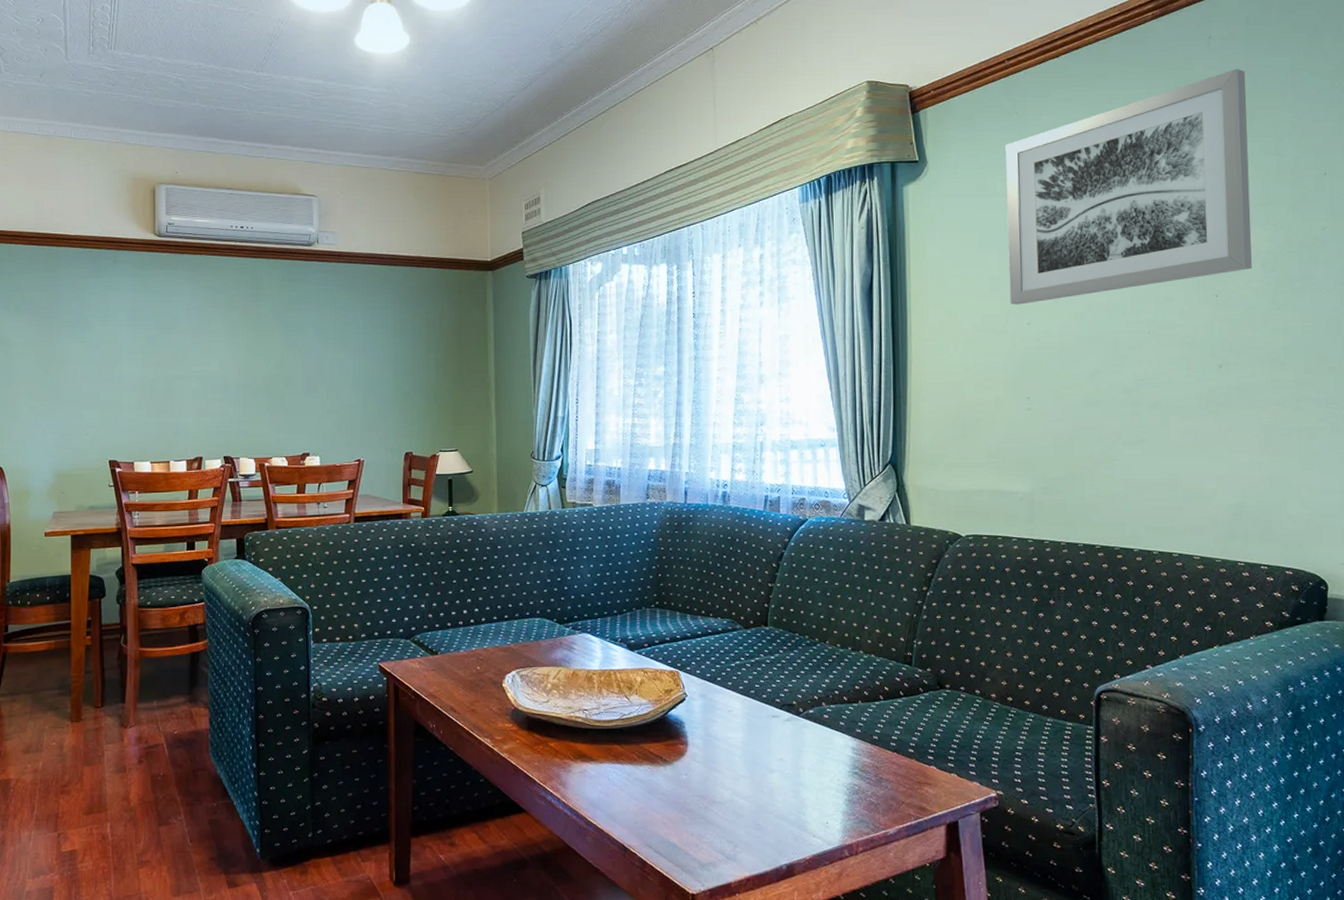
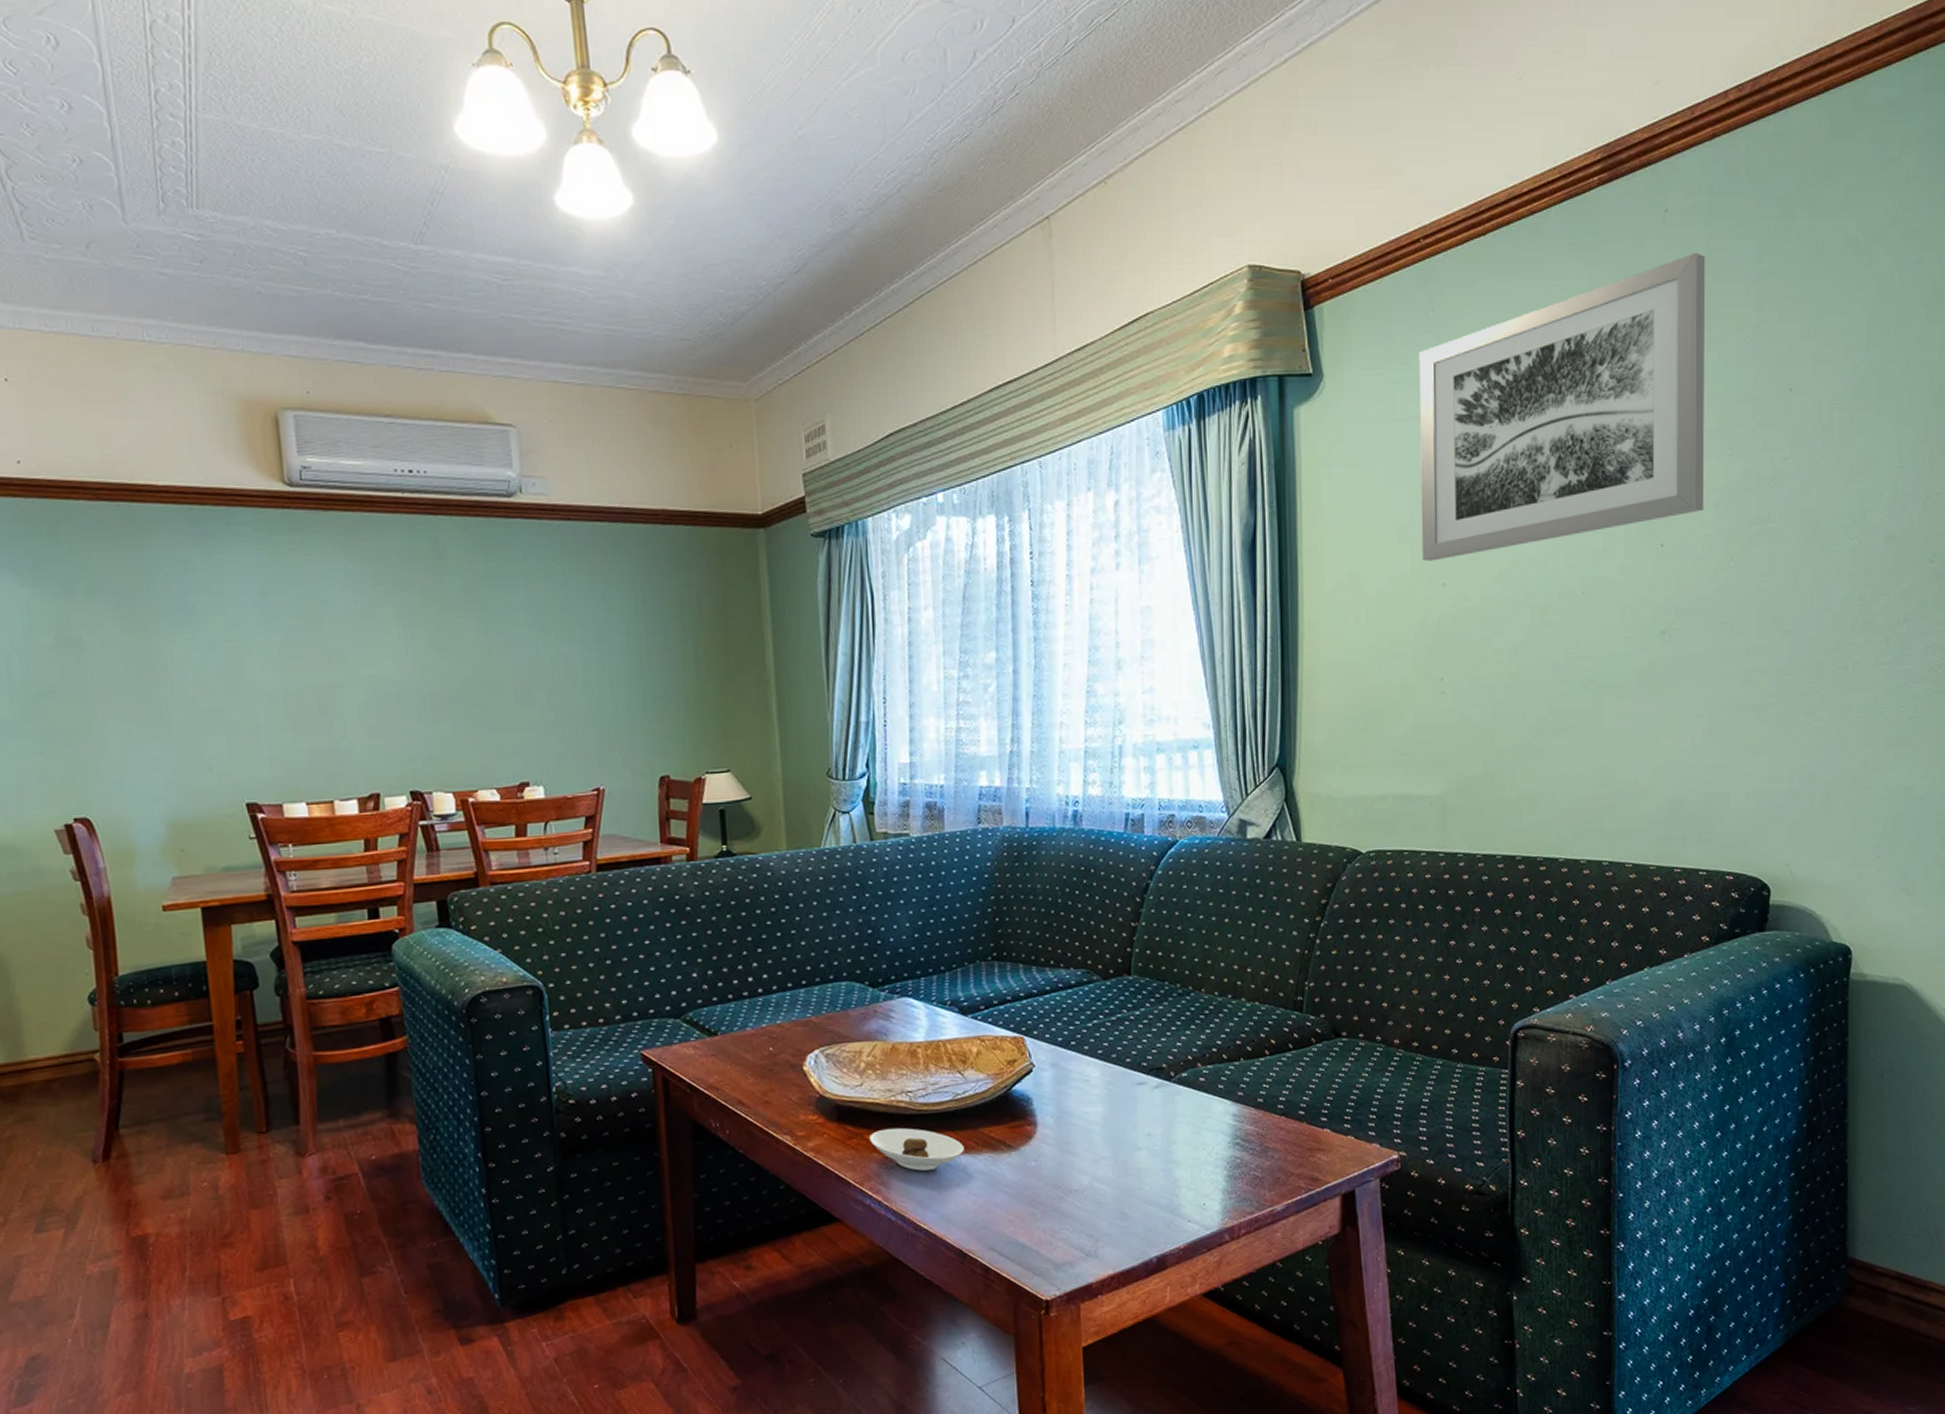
saucer: none [553,738,628,776] -> present [870,1127,964,1171]

